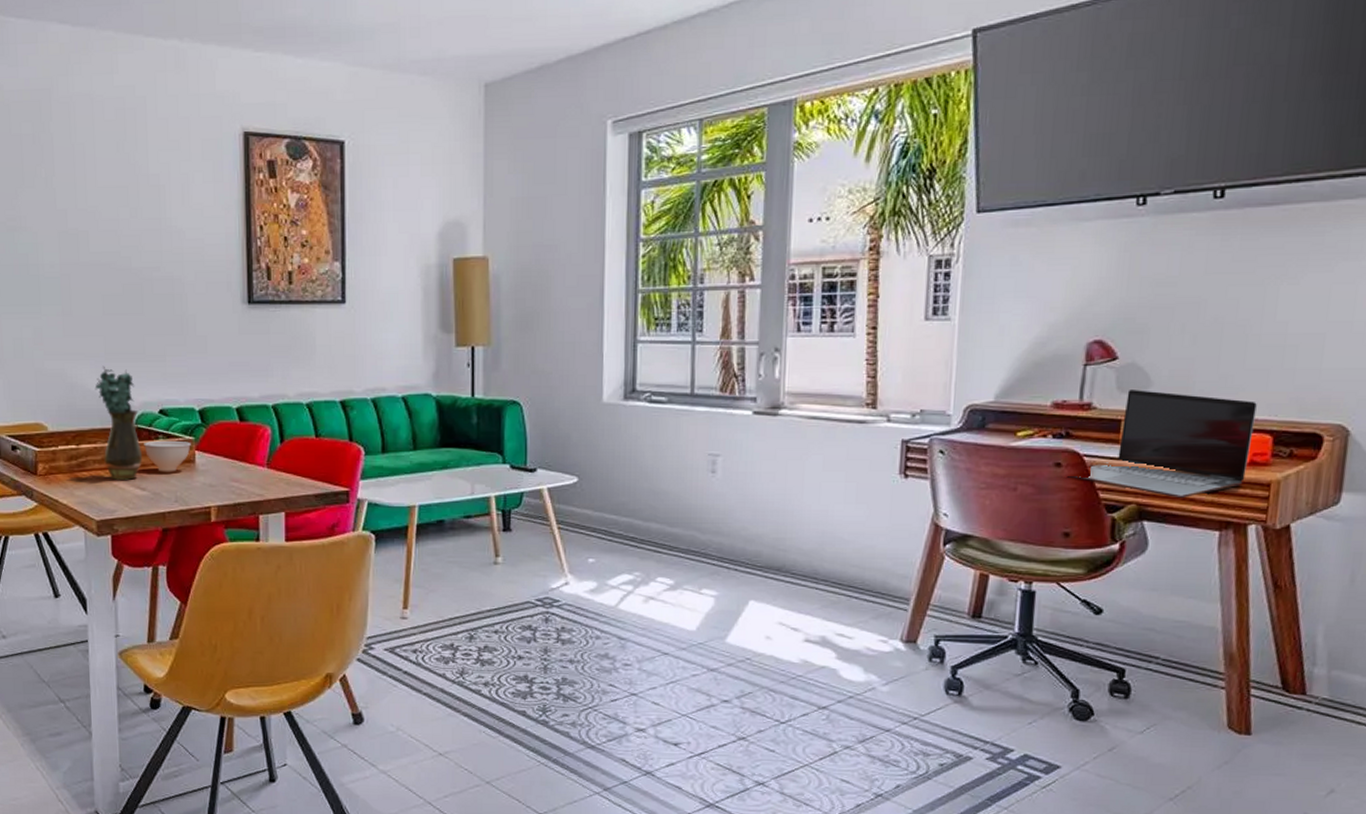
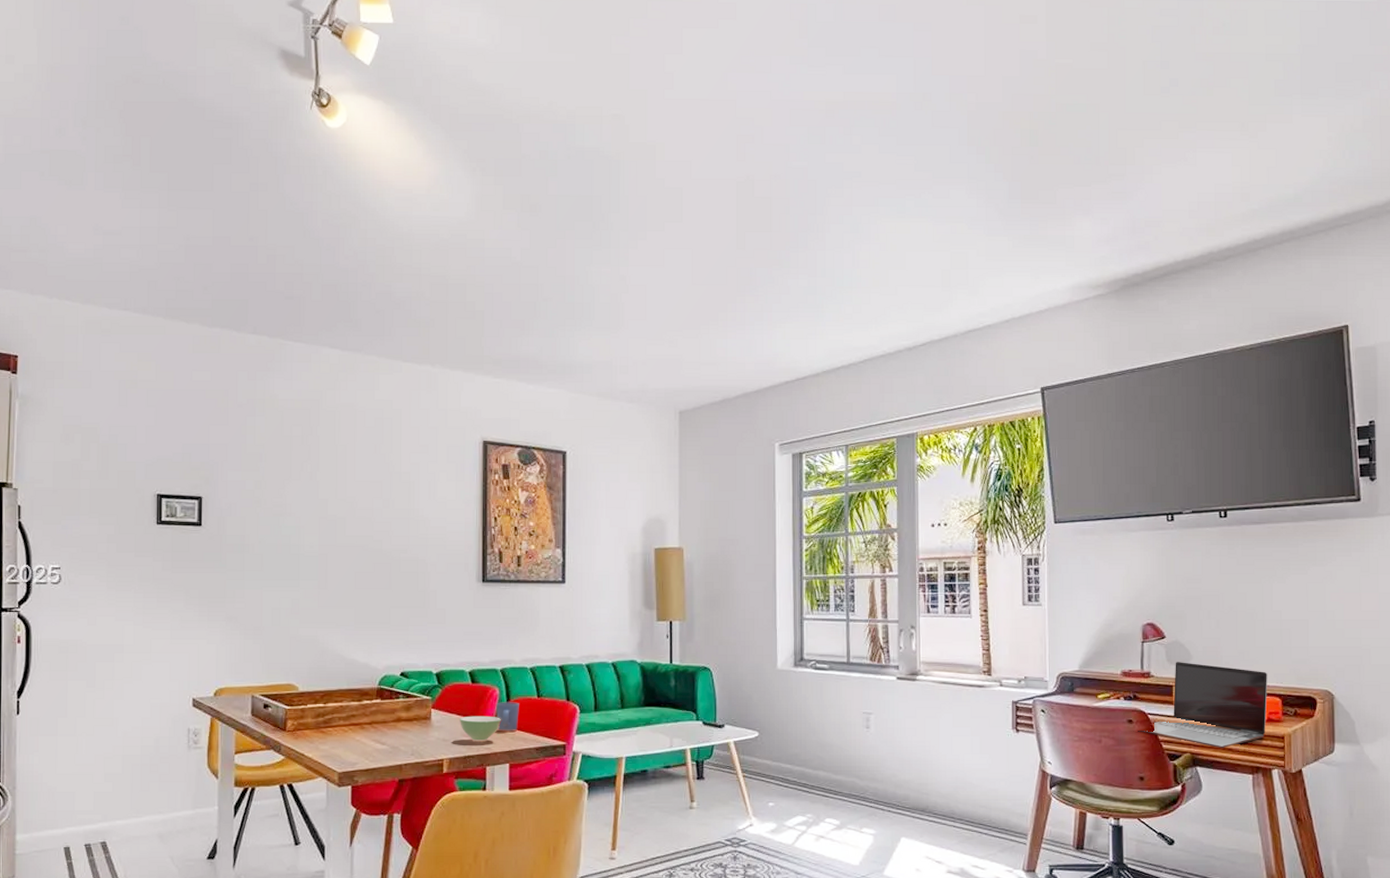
vase: present [95,365,142,480] -> none [344,633,383,735]
bowl: present [144,440,191,472] -> none [385,700,428,728]
bowl: none [226,458,275,489] -> present [459,716,502,743]
mug: none [268,443,295,476] -> present [496,702,519,732]

